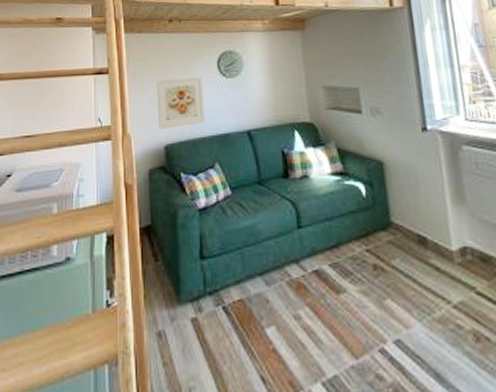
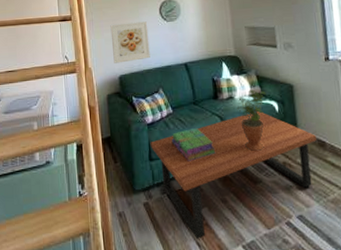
coffee table: none [201,194,415,371] -> present [150,110,316,239]
stack of books: none [229,215,287,261] -> present [171,127,216,161]
potted plant: none [313,163,350,250] -> present [237,87,266,152]

